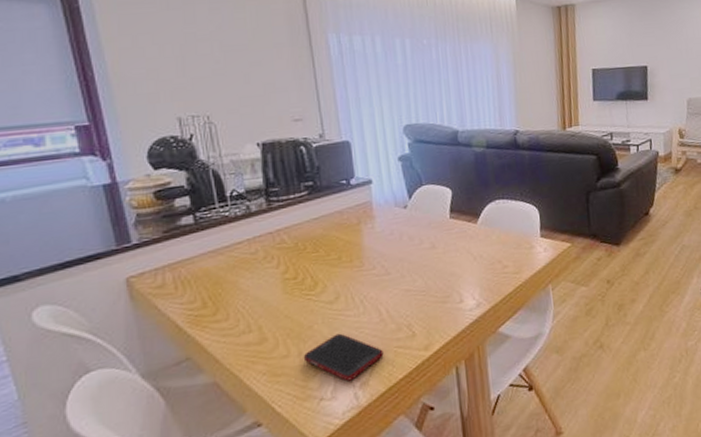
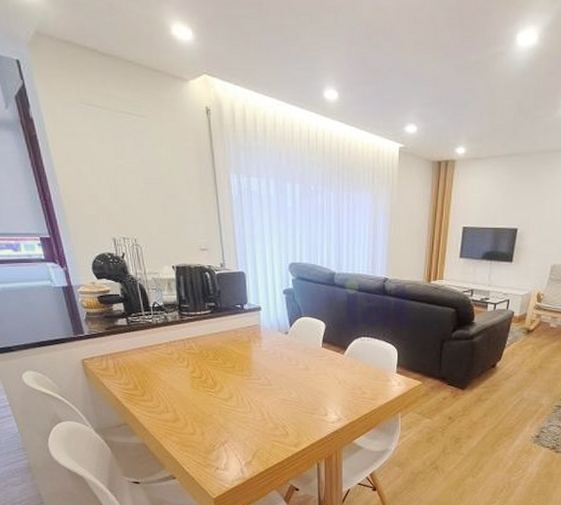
cell phone: present [303,333,384,382] -> none [205,424,264,459]

